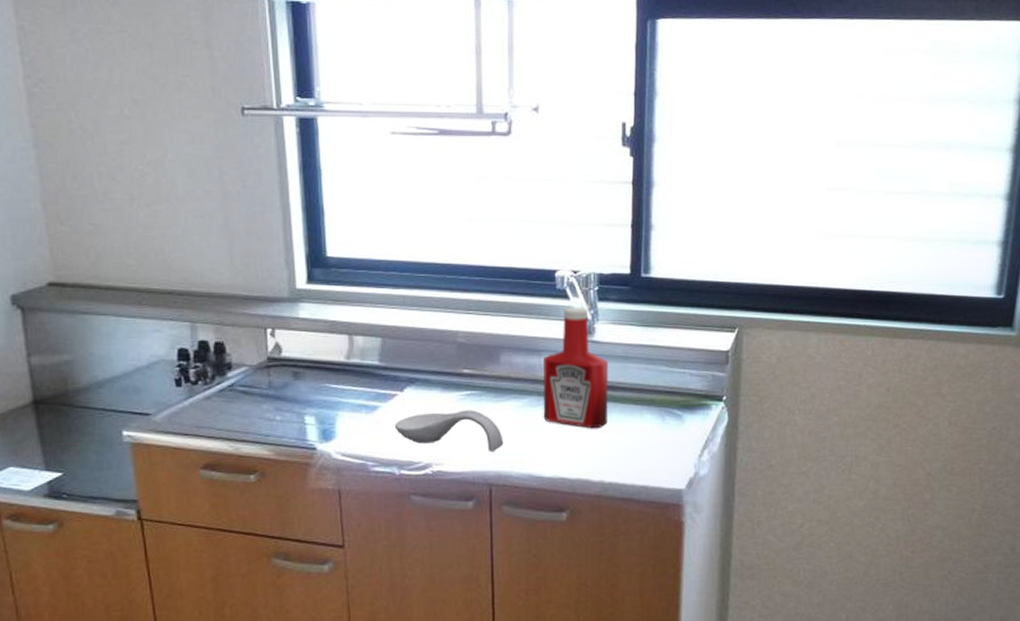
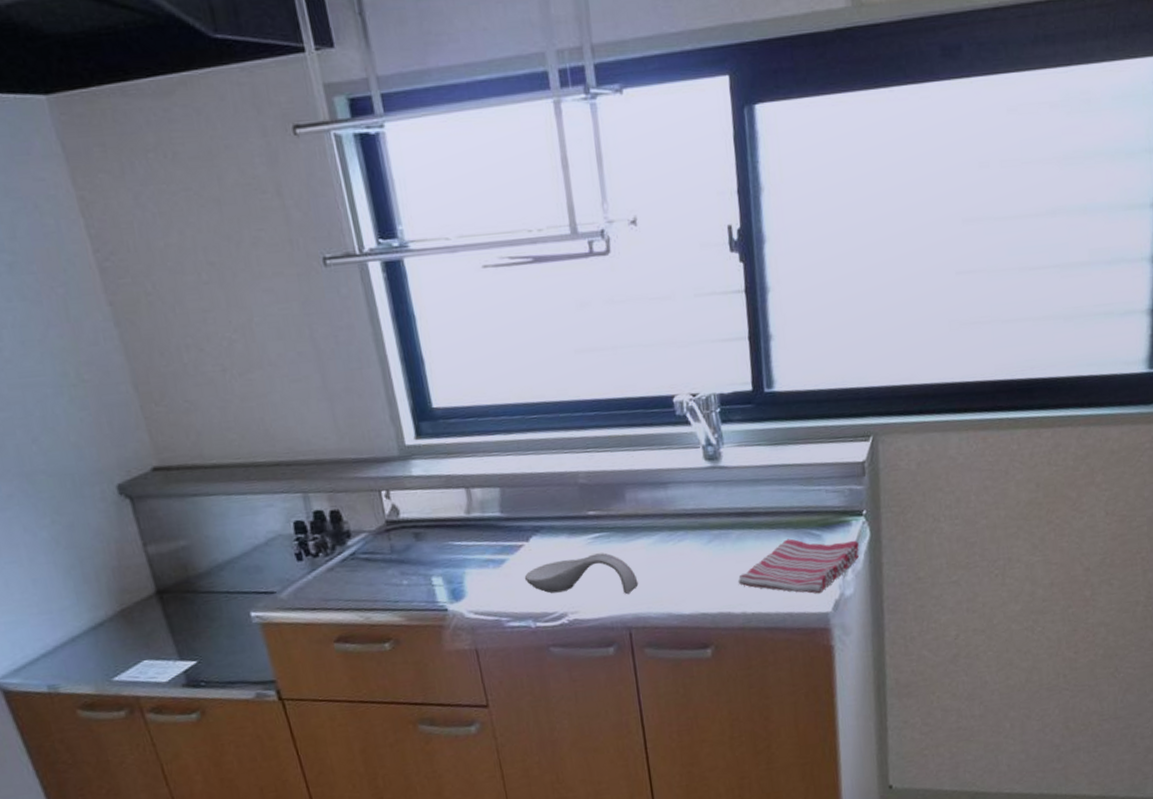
ketchup bottle: present [543,307,608,429] -> none [670,431,744,559]
dish towel: none [599,415,717,471] -> present [737,538,859,594]

